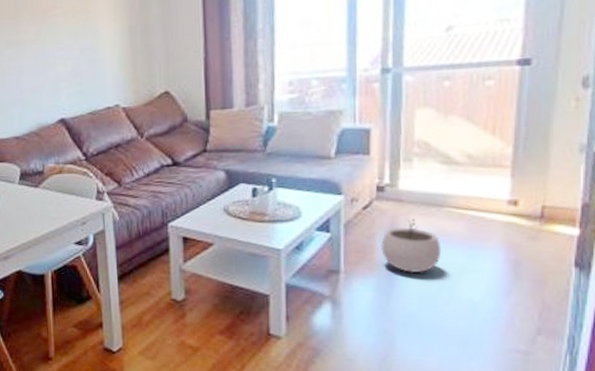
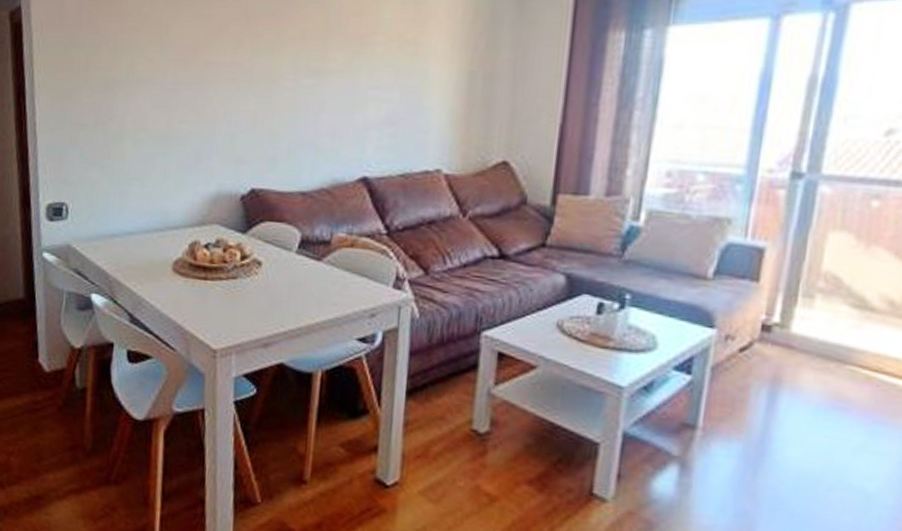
plant pot: present [381,218,442,274] -> none [755,372,836,446]

